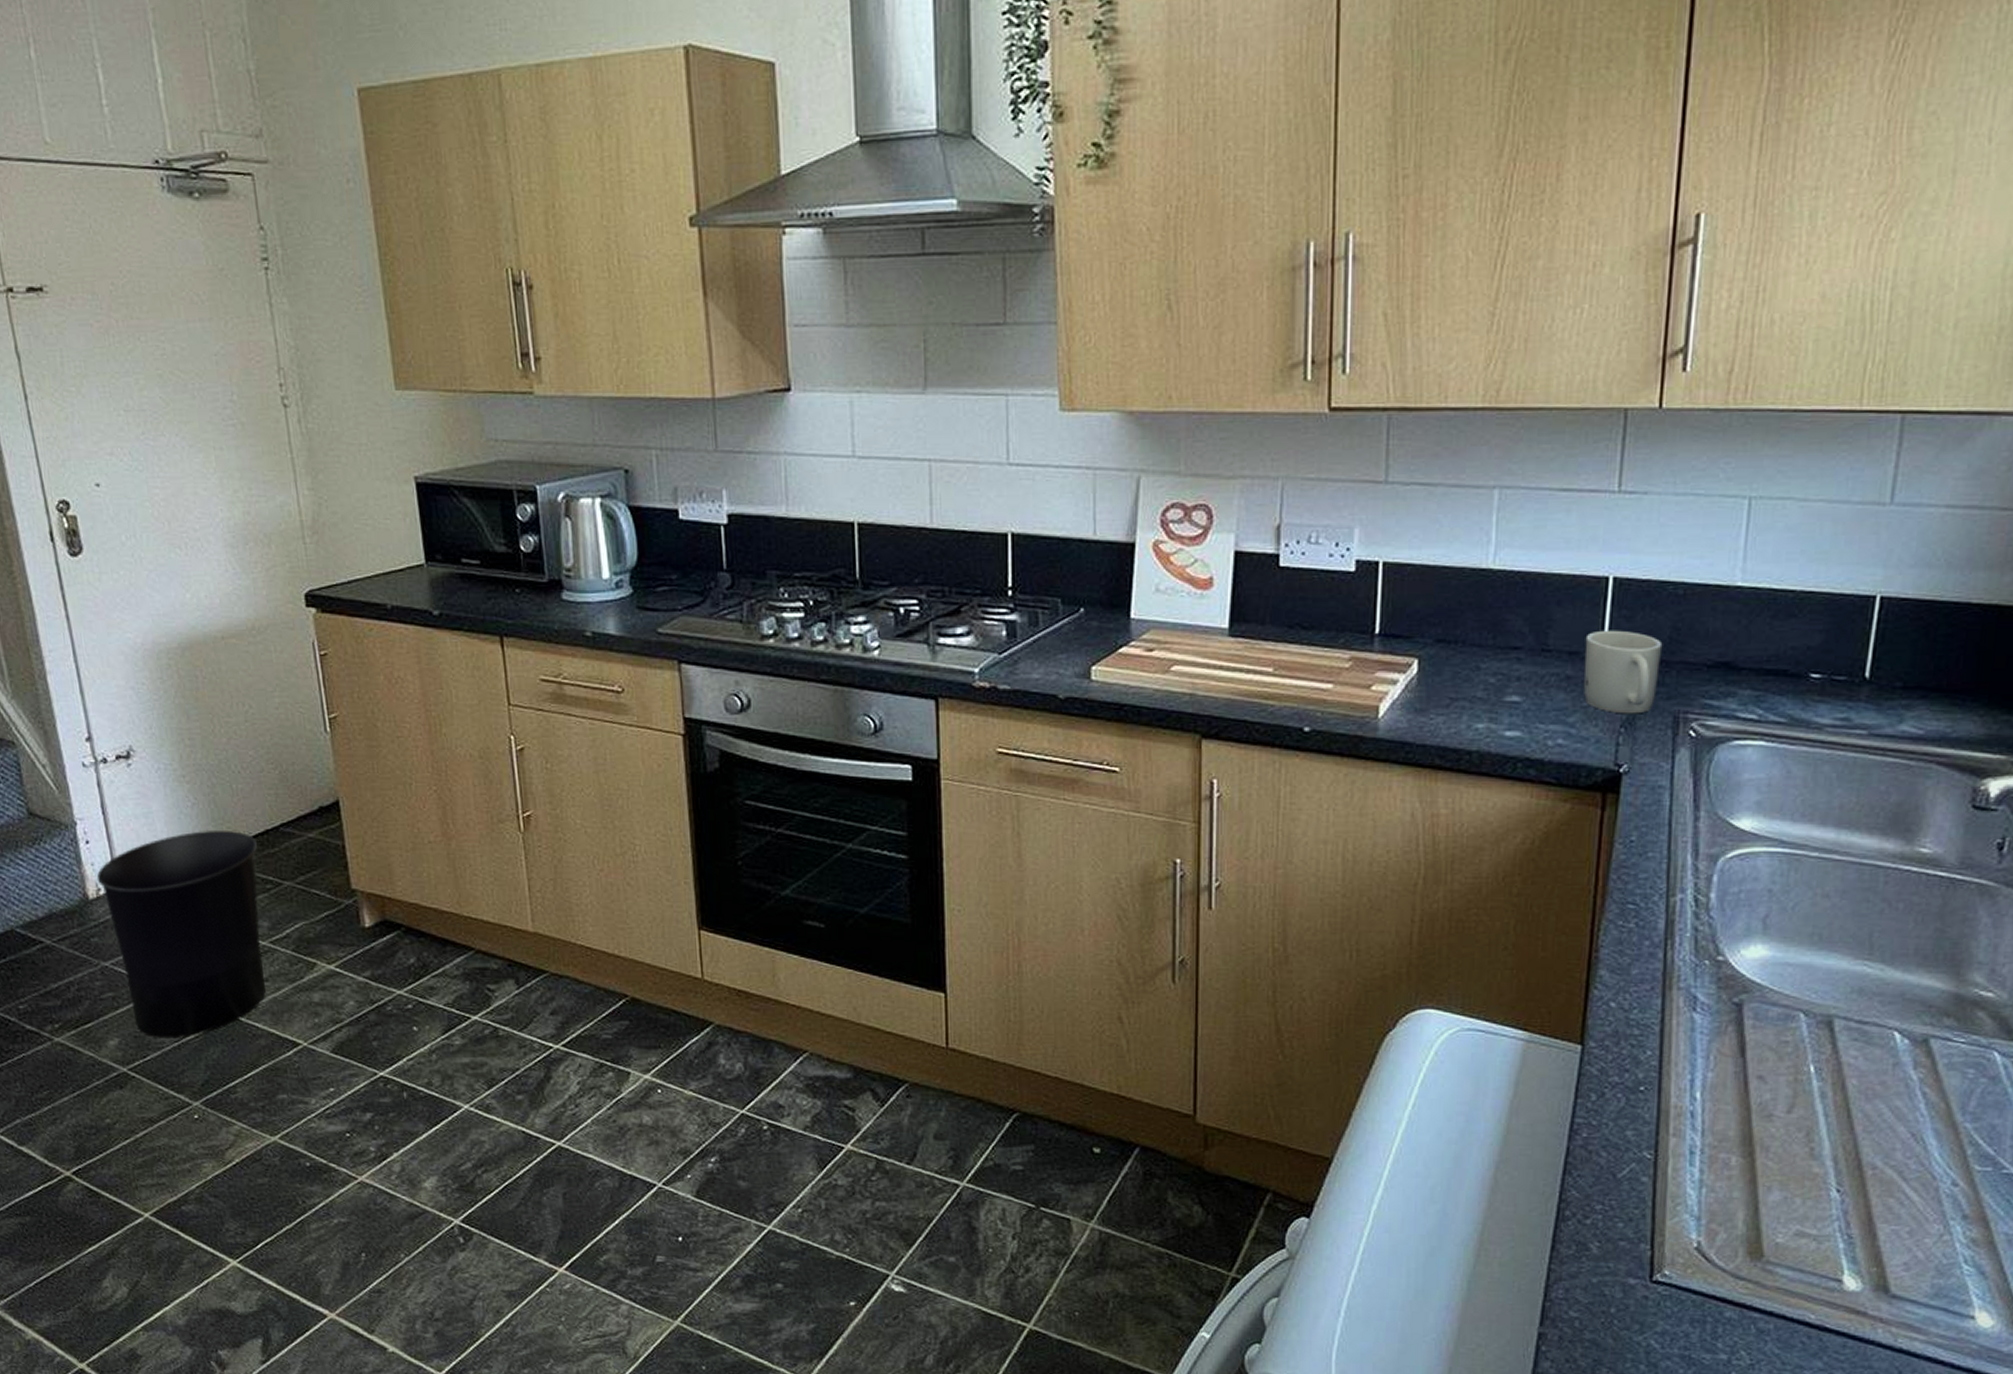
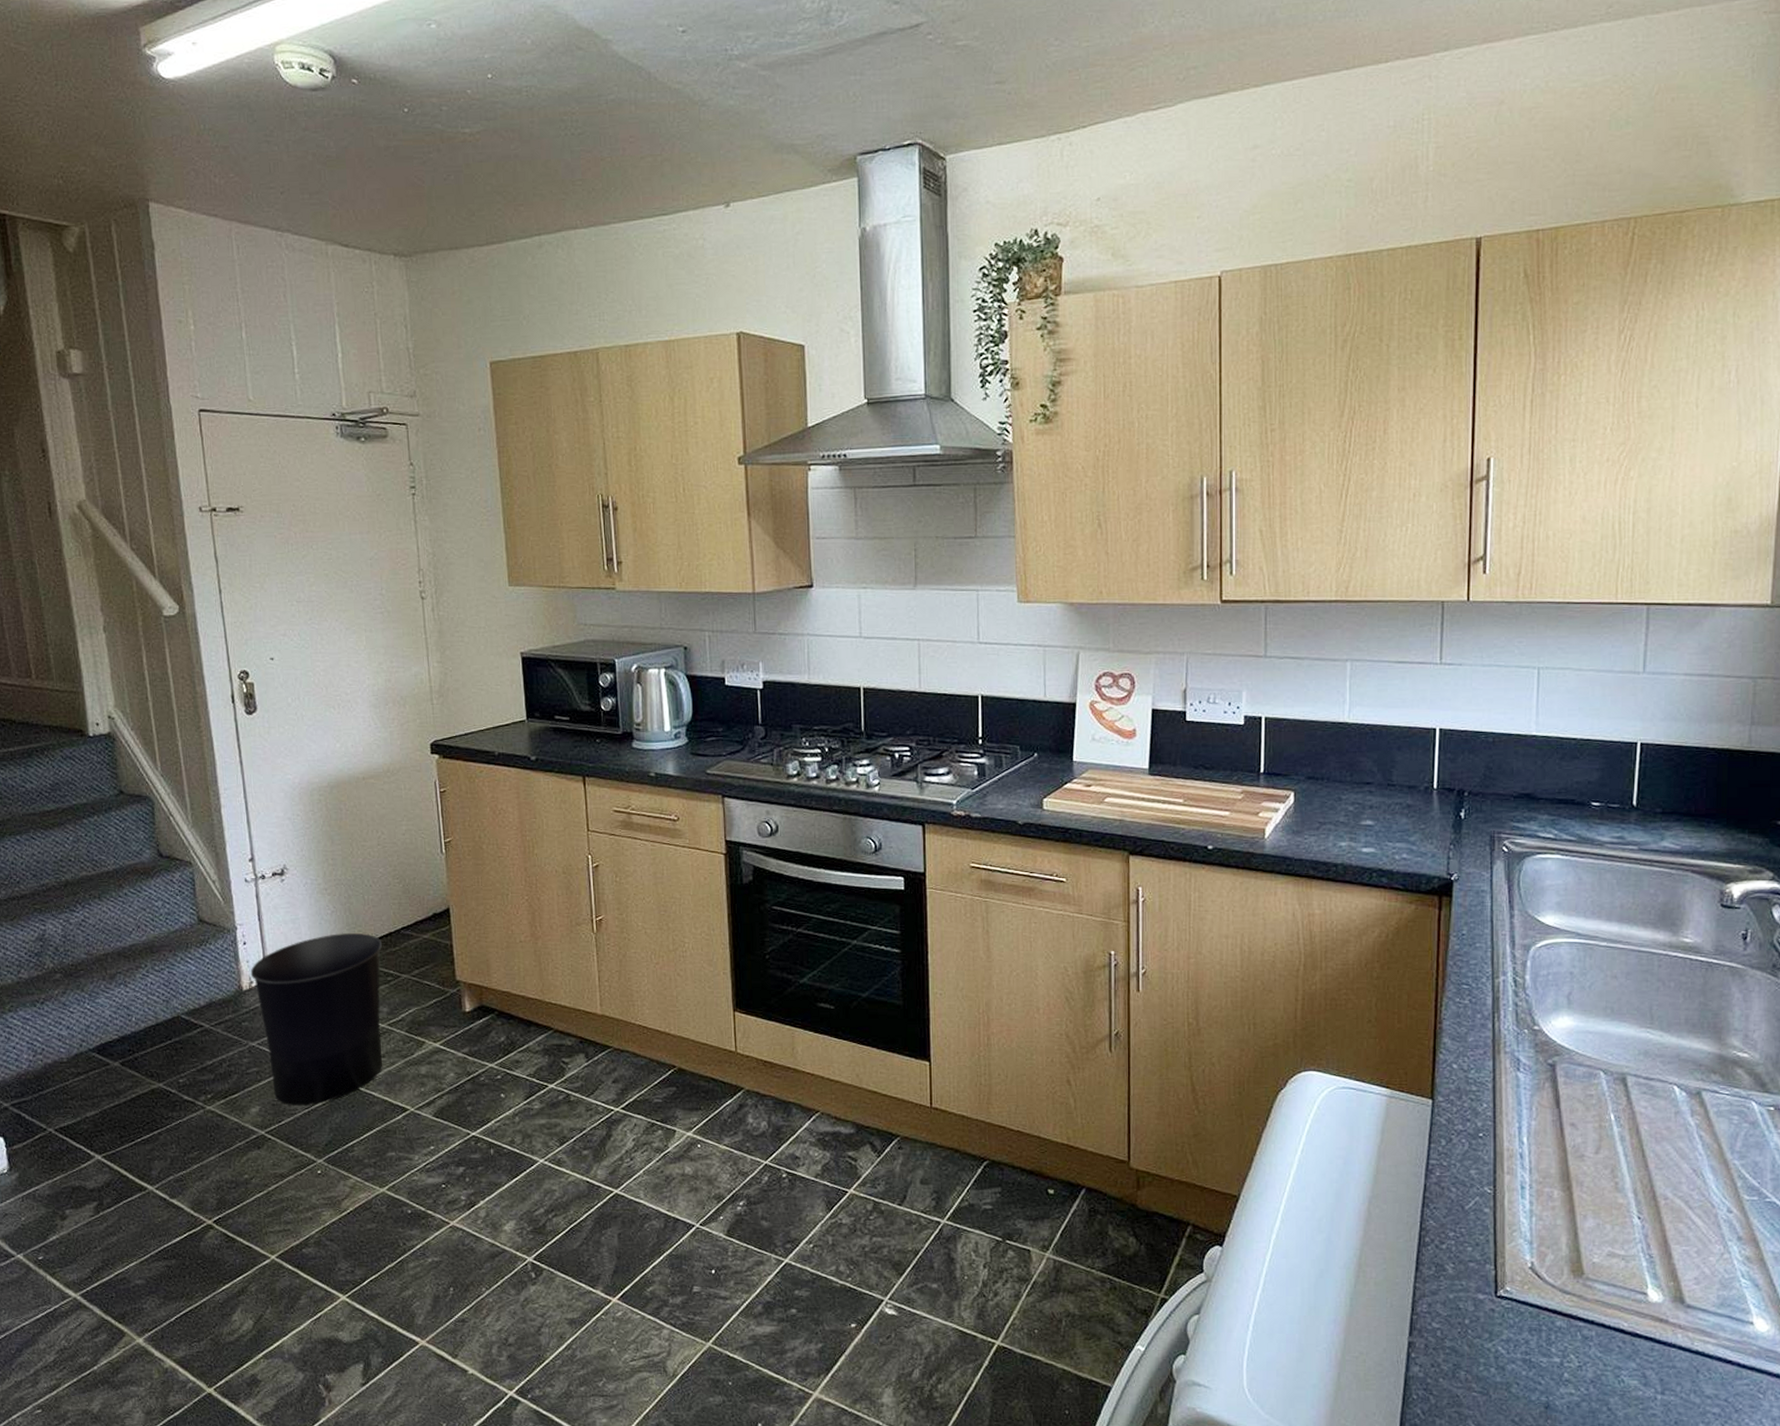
mug: present [1583,630,1663,714] -> none [1420,769,1479,835]

